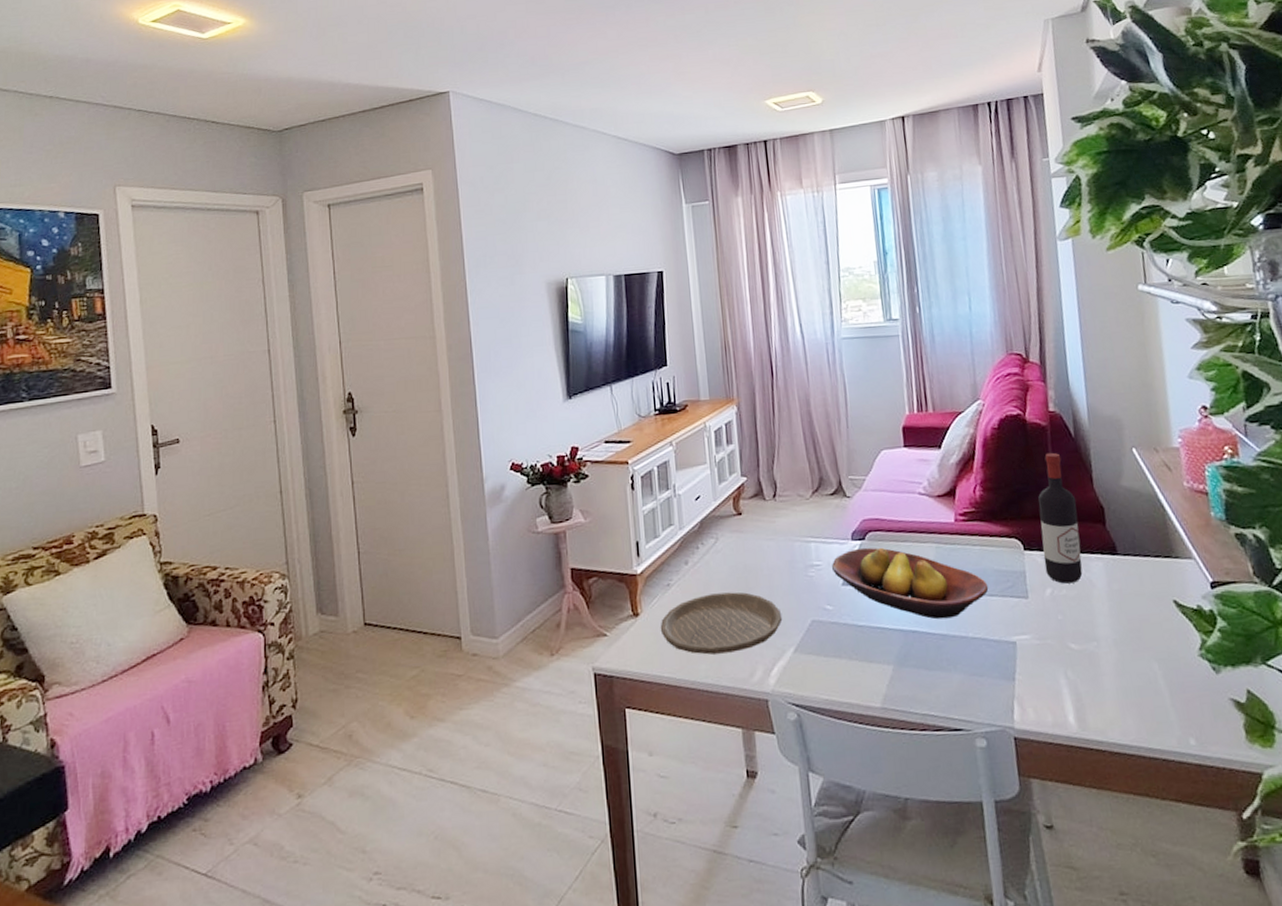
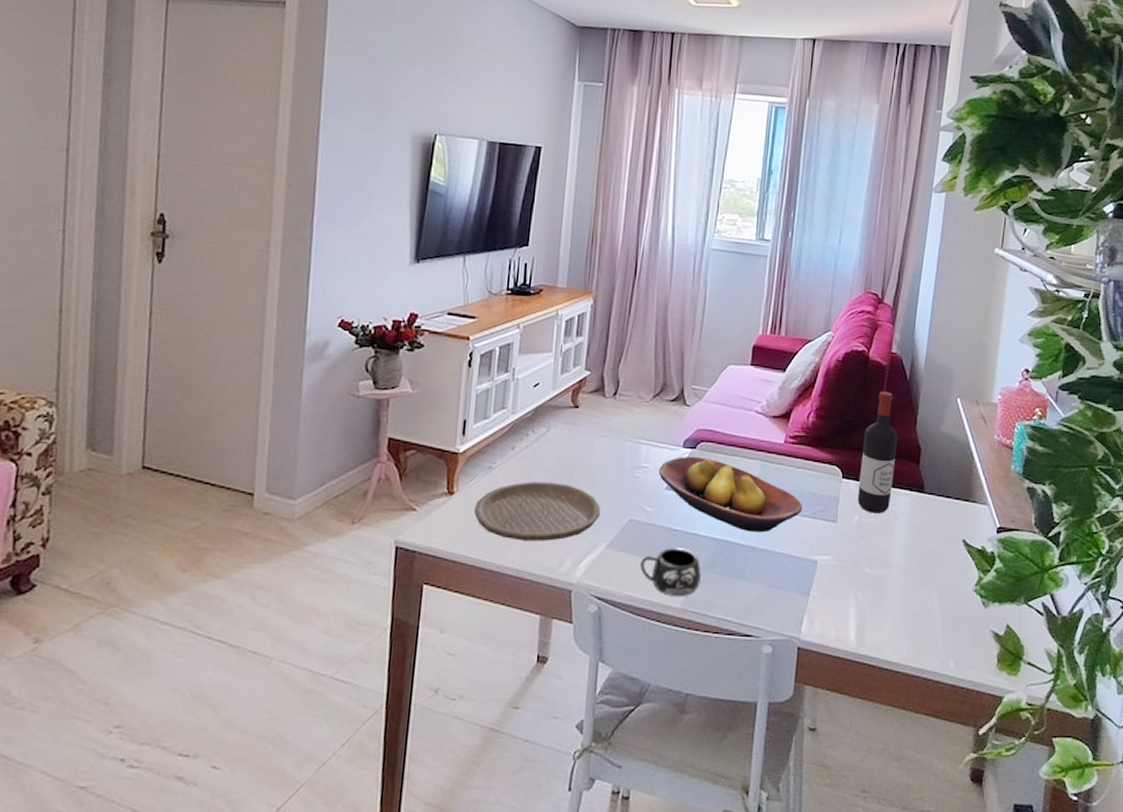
mug: none [831,644,897,696] -> present [640,548,701,597]

